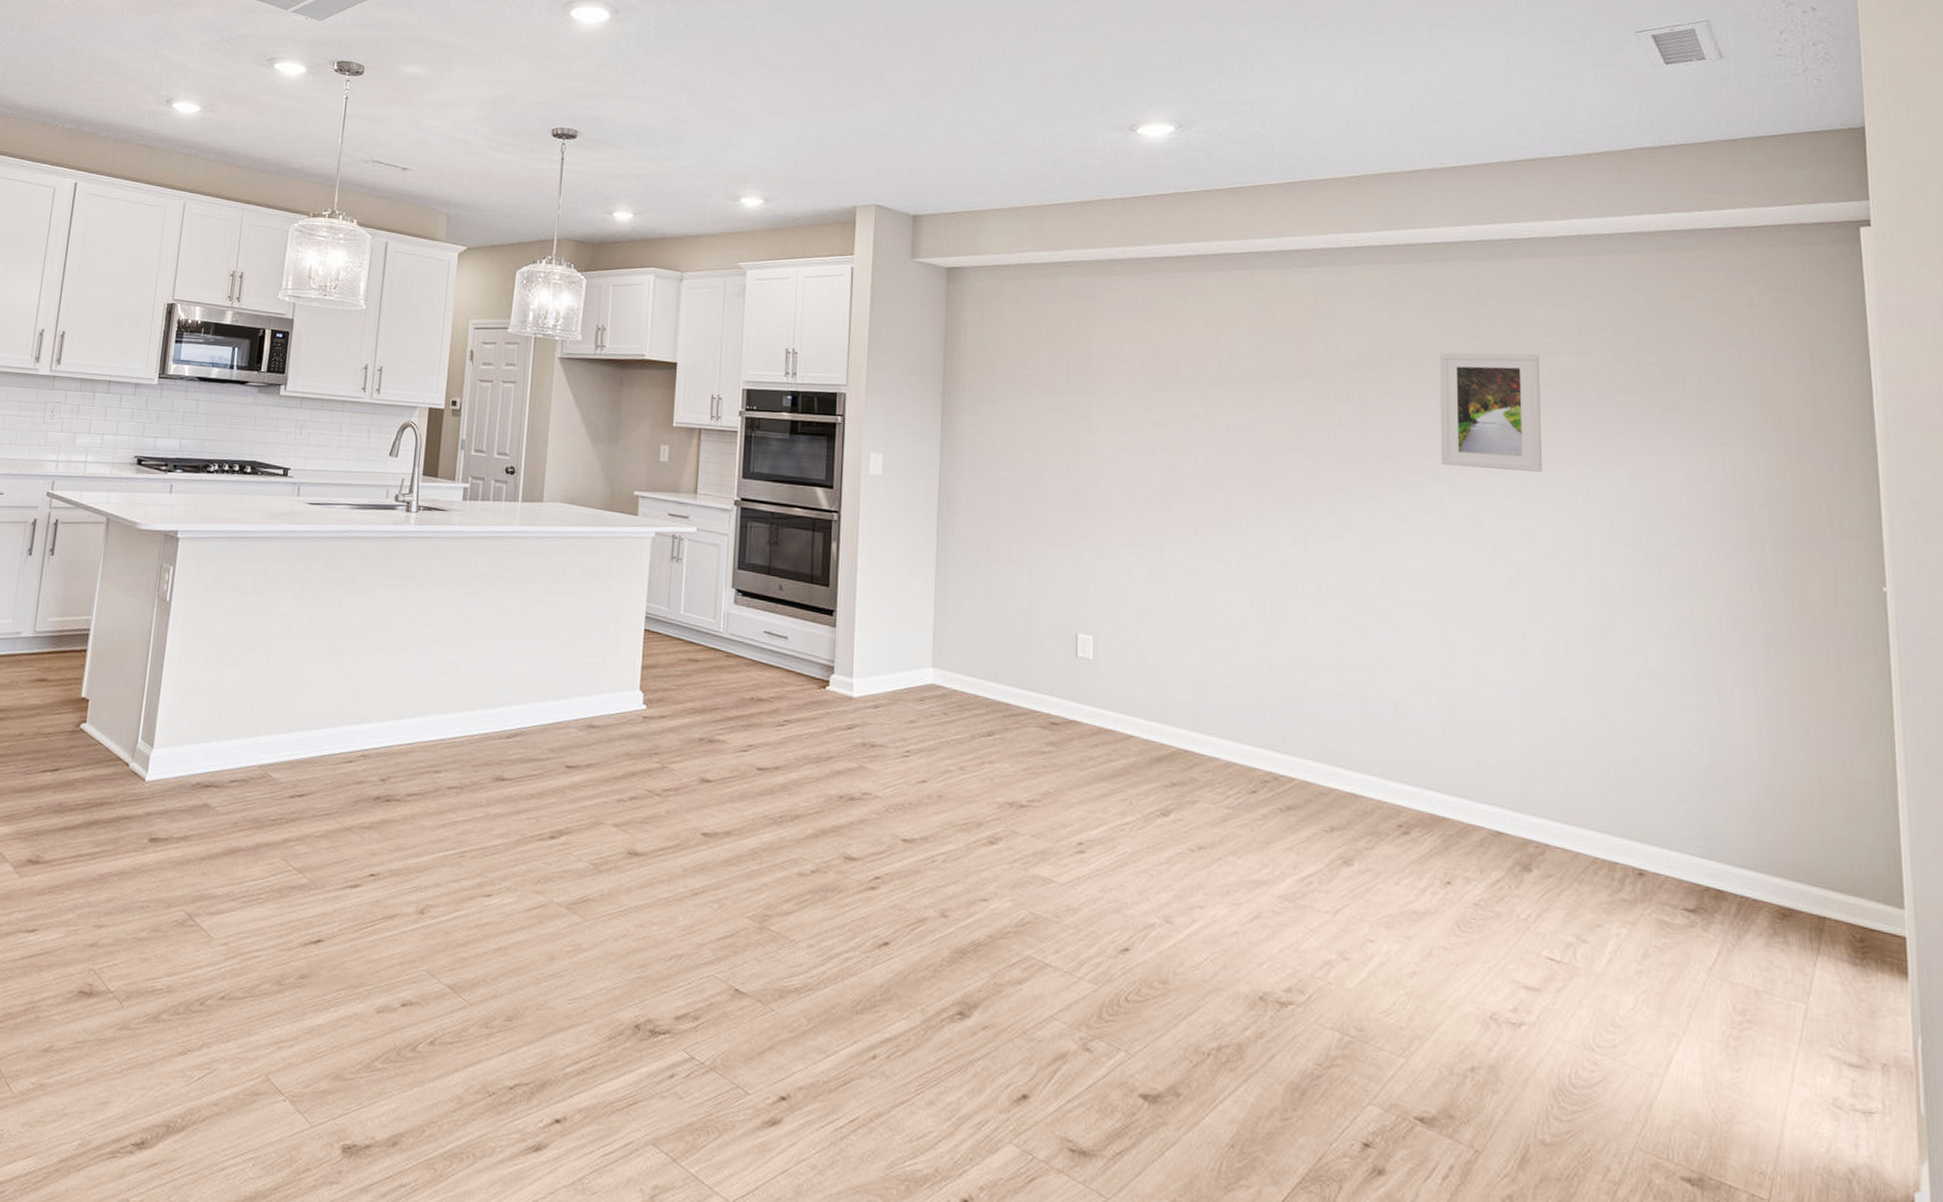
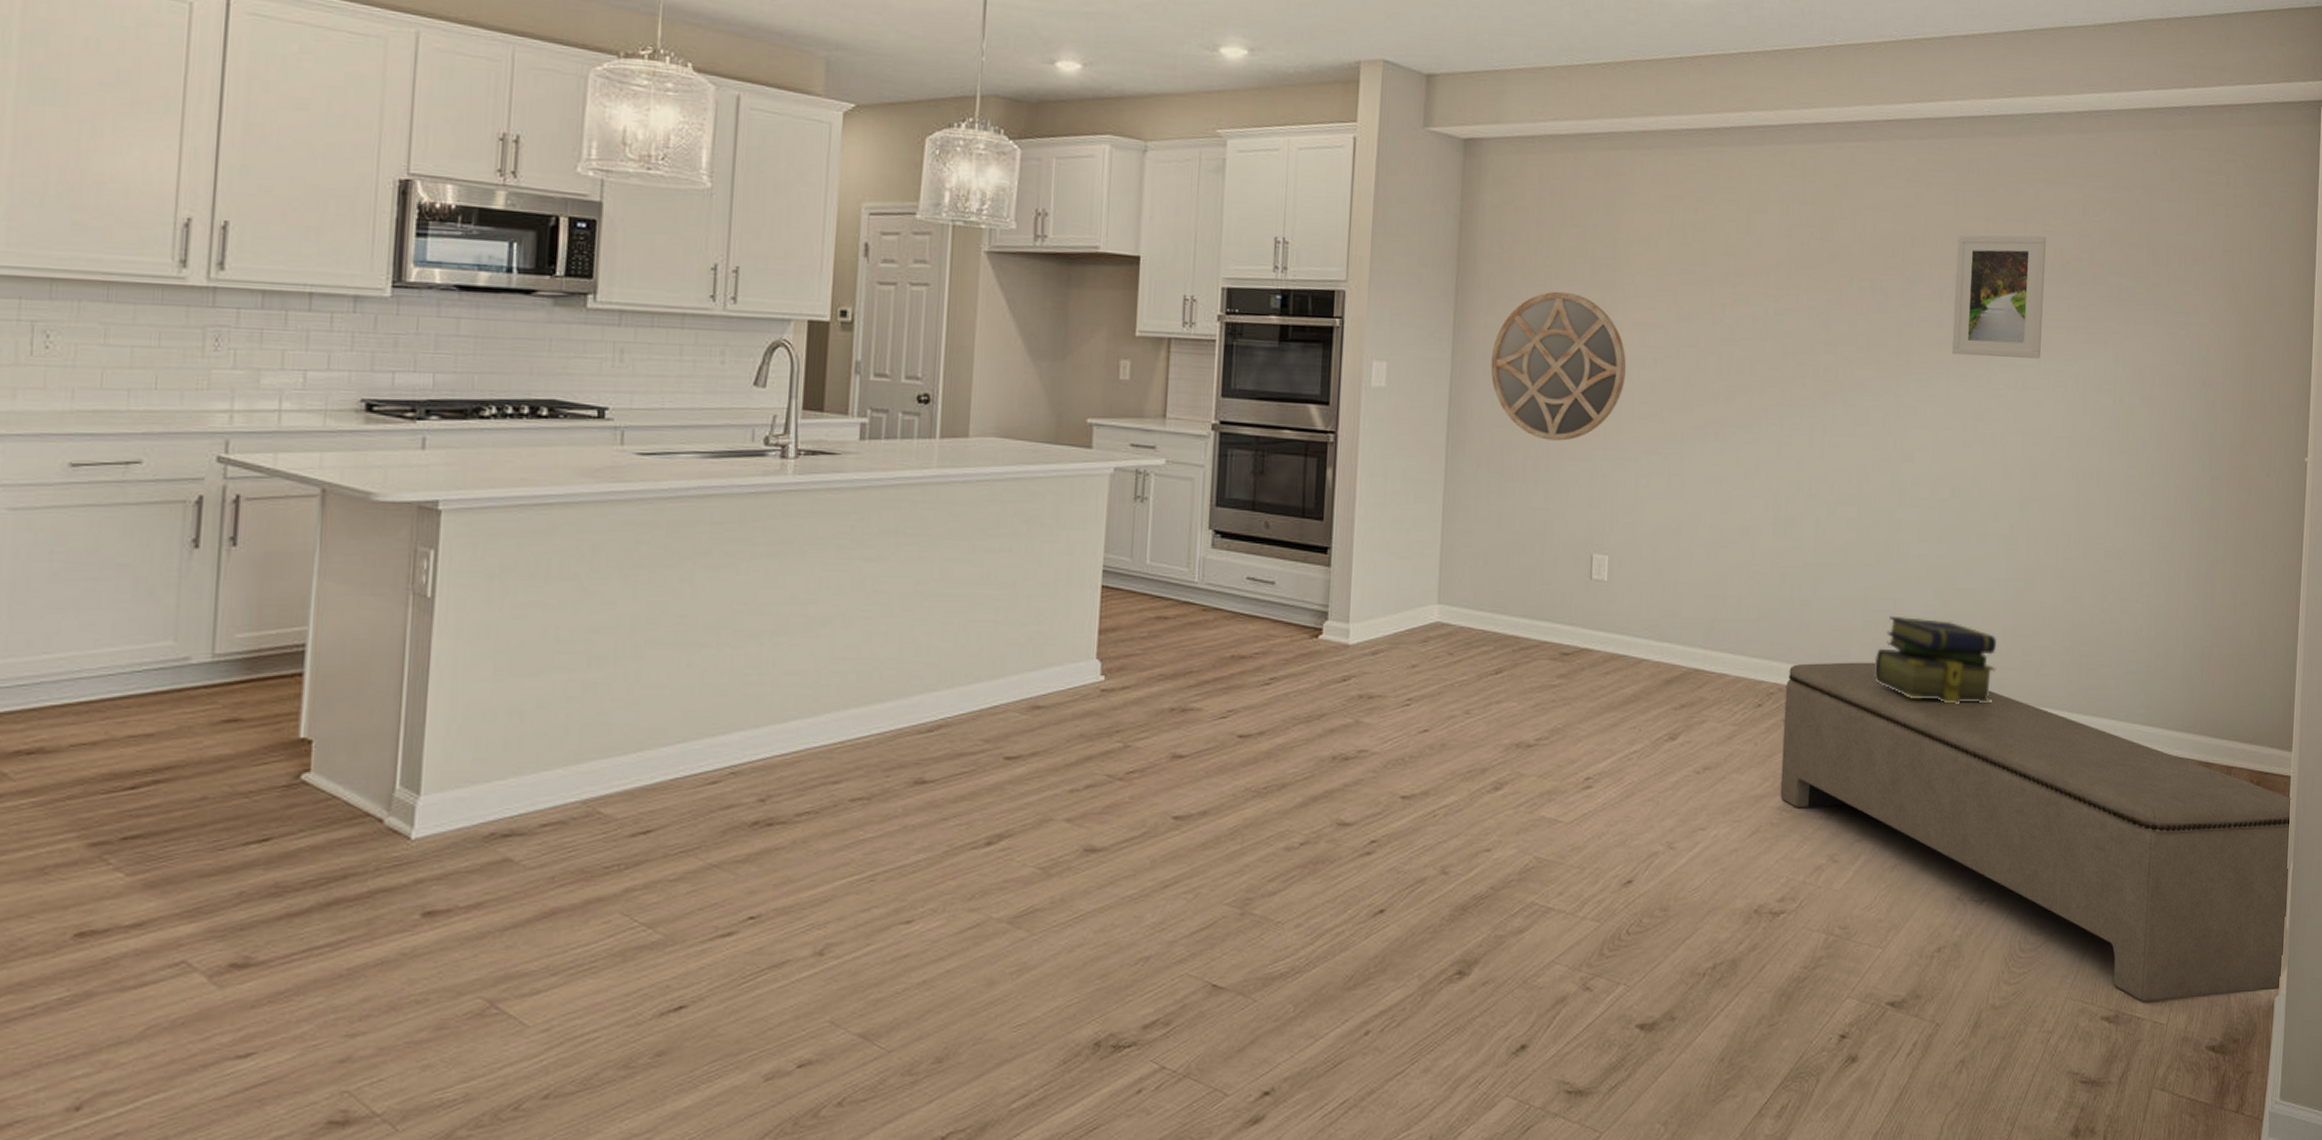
home mirror: none [976,397,1104,529] -> present [1490,291,1627,441]
bench: none [1281,755,1920,1184] -> present [1780,662,2293,1003]
stack of books: none [1376,716,1517,817] -> present [1874,615,1996,704]

